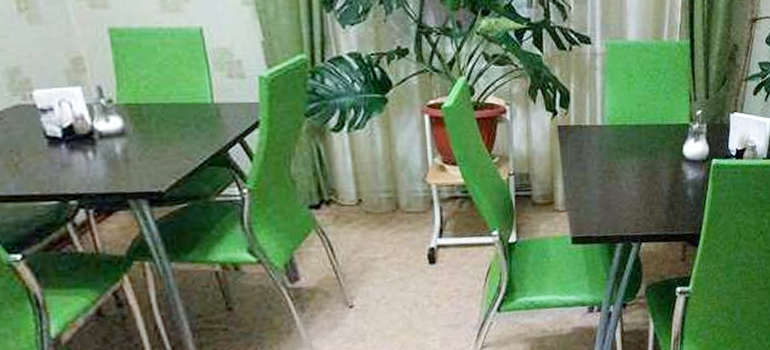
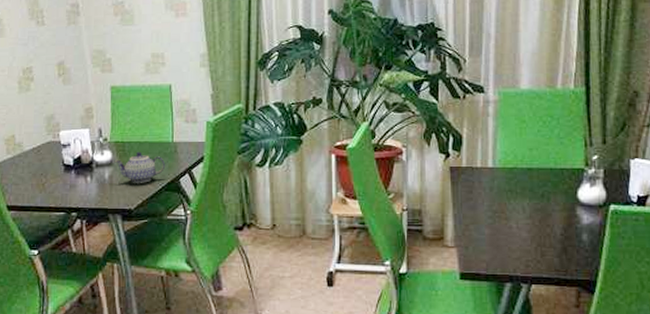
teapot: none [129,116,206,158] -> present [115,151,166,183]

